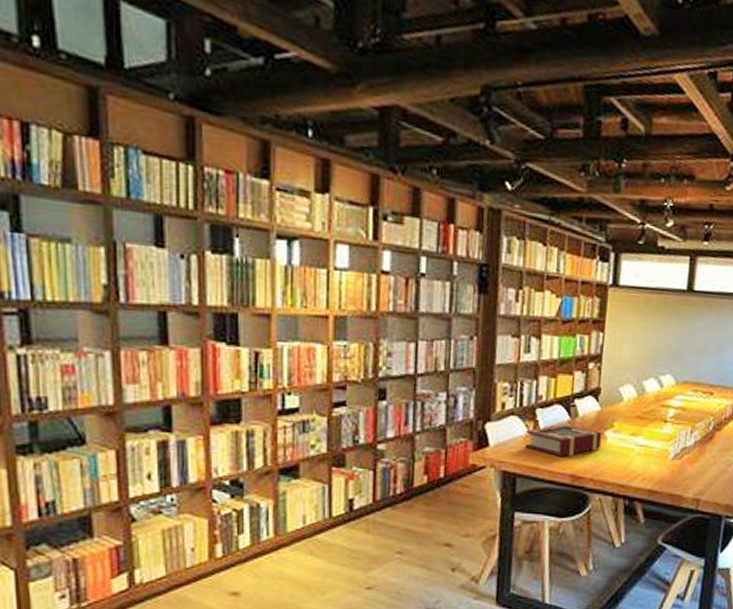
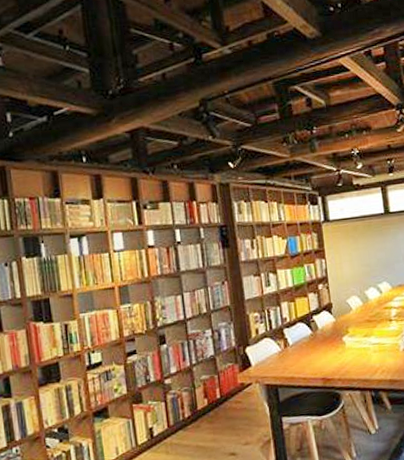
book: present [525,423,602,457] -> none [278,337,342,365]

